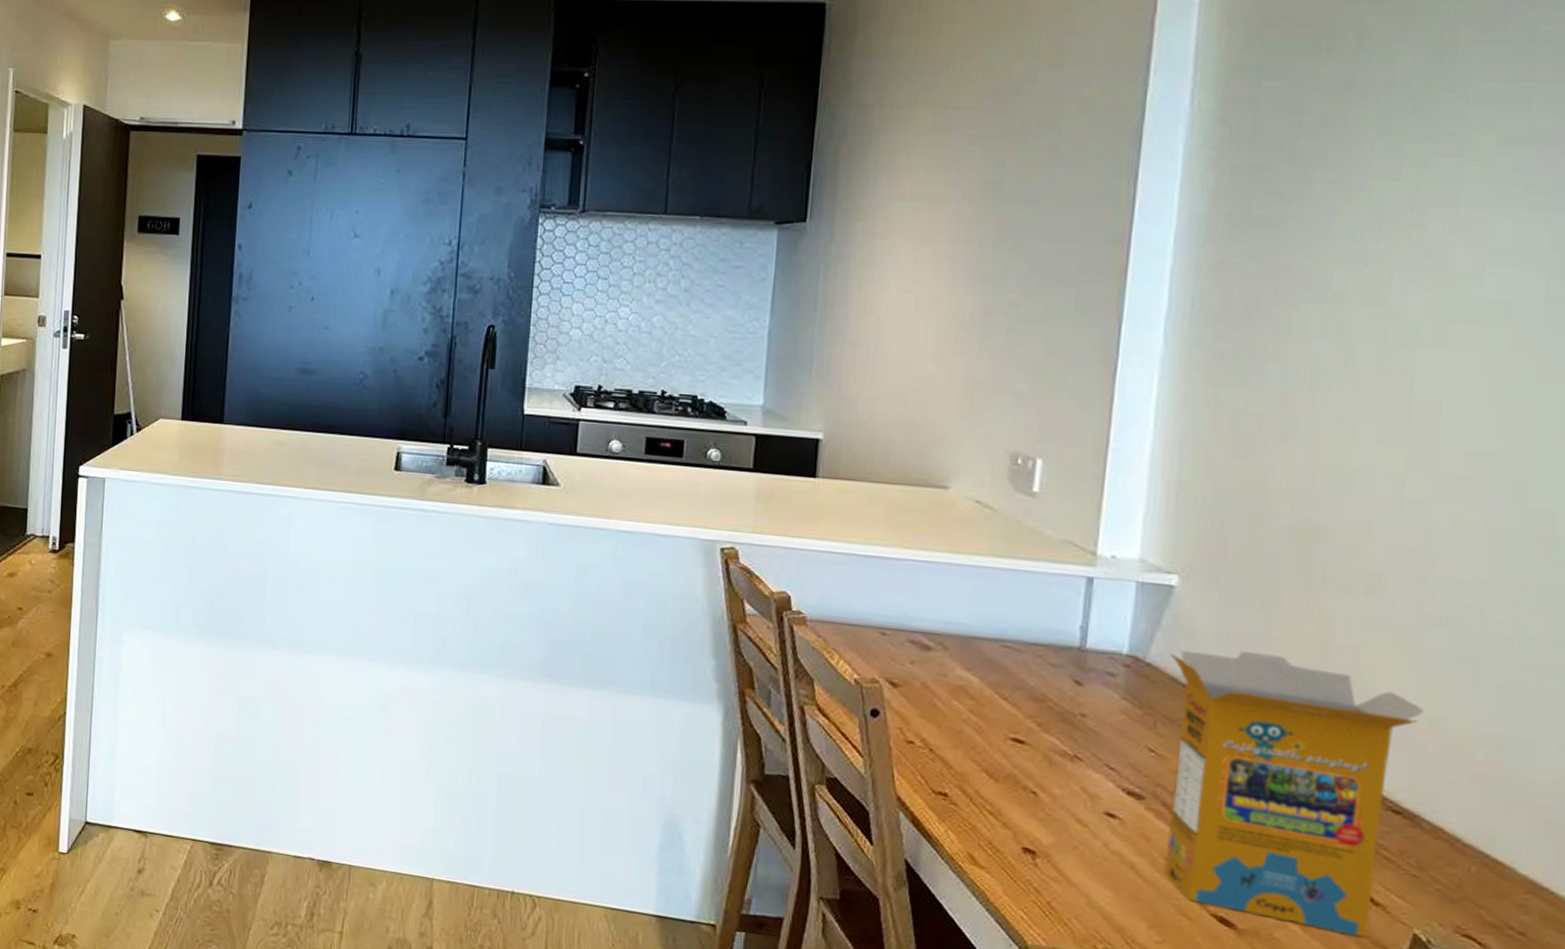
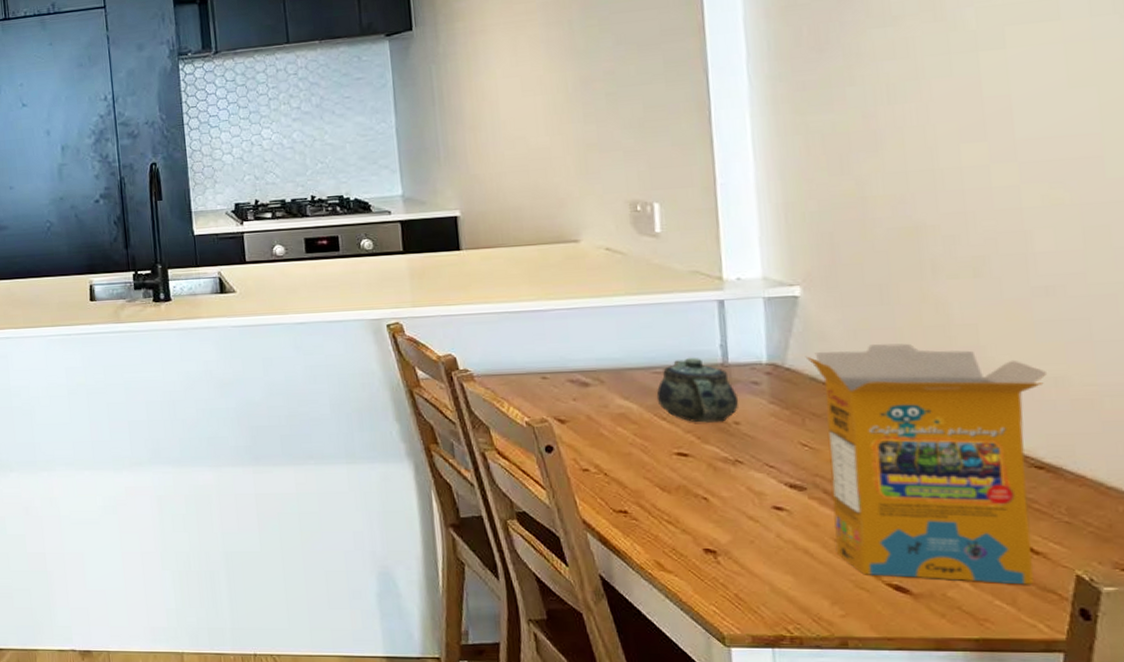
teapot: none [1001,635,1090,712] -> present [656,357,739,423]

